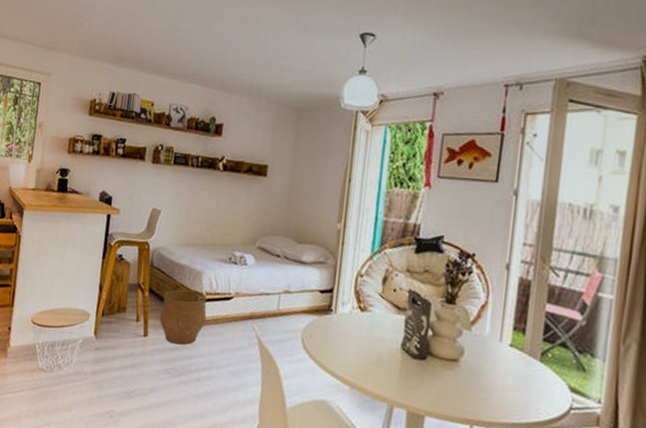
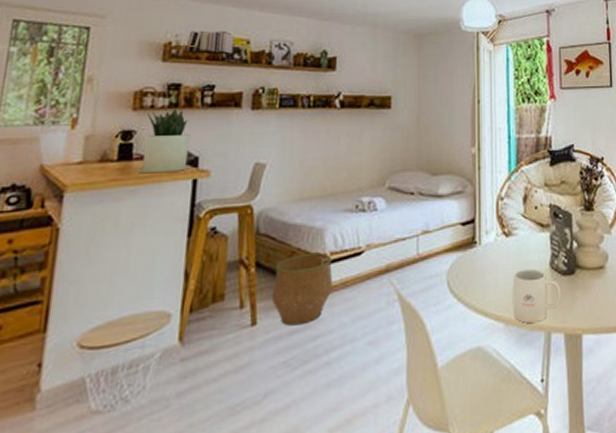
planter: none [69,155,107,207] -> present [136,109,190,174]
mug: none [359,344,410,395] -> present [512,269,562,324]

